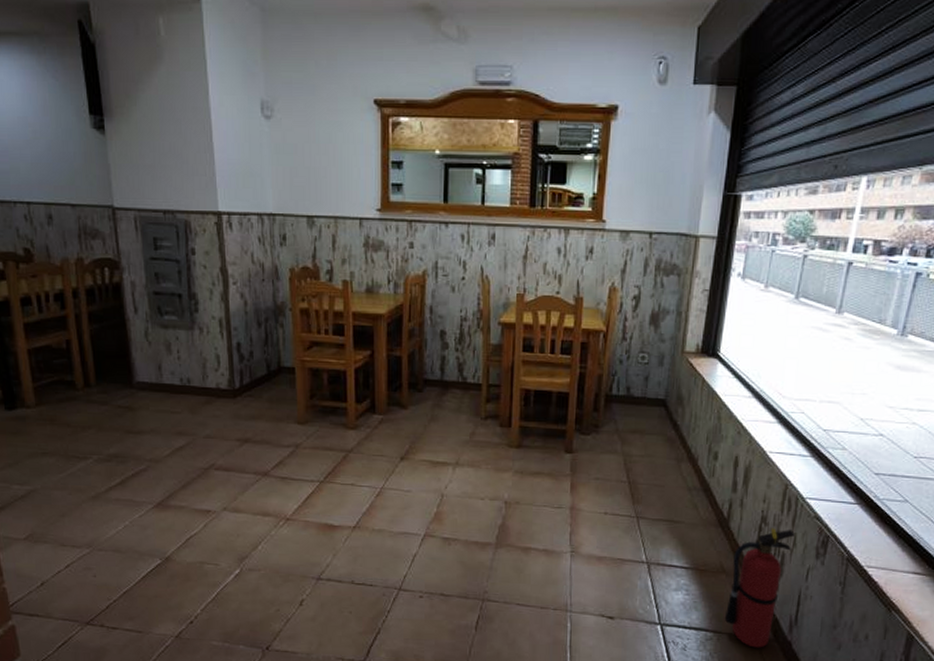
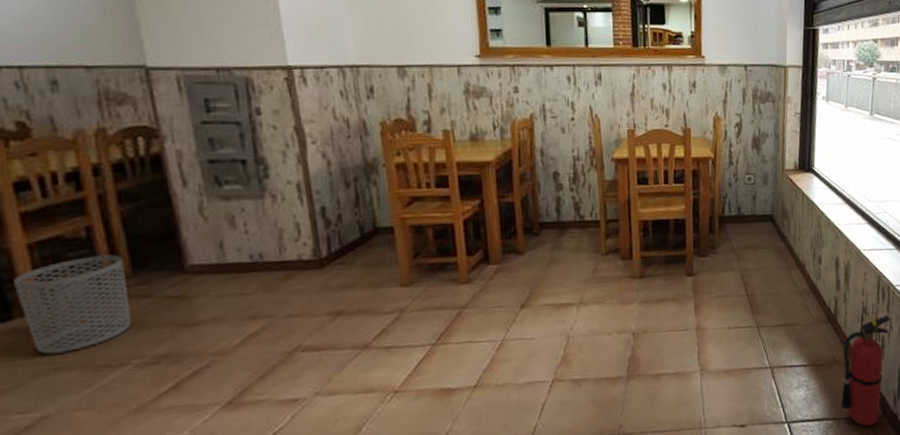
waste bin: none [18,365,93,441] -> present [13,254,131,355]

